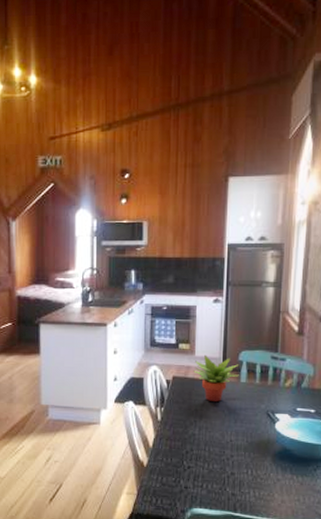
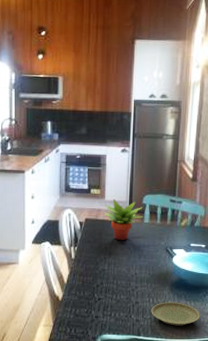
plate: none [249,474,310,504] -> present [151,302,200,326]

